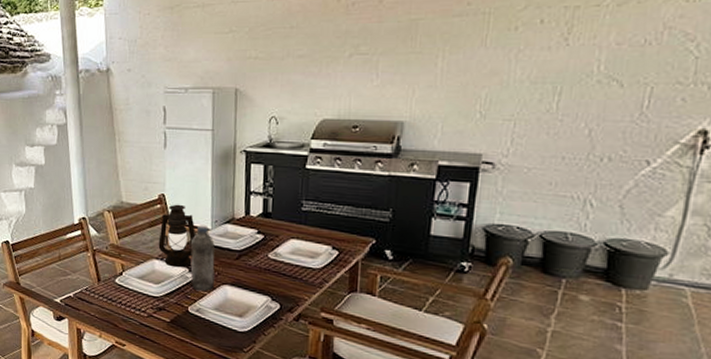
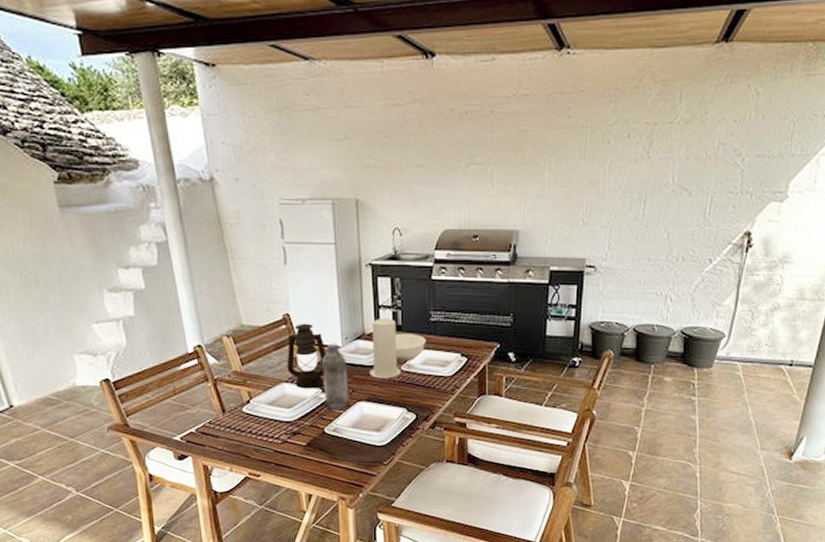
candle: none [236,204,268,265] -> present [370,318,401,379]
bowl: none [263,221,296,250] -> present [394,334,426,362]

